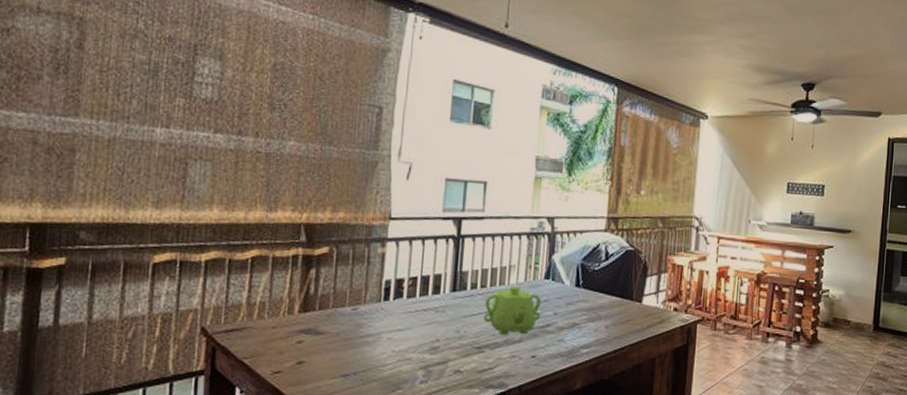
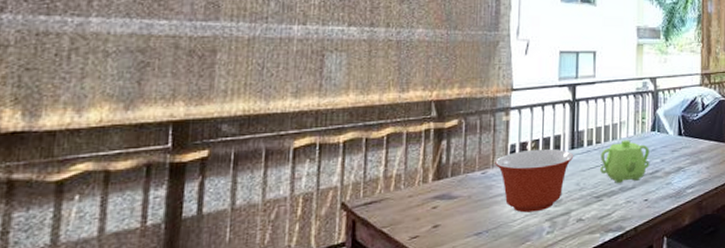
mixing bowl: none [367,287,455,358] -> present [495,148,574,213]

